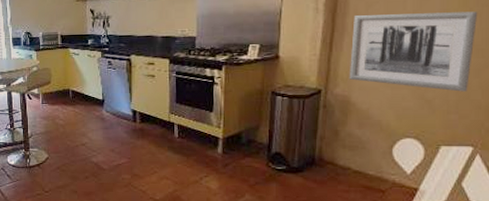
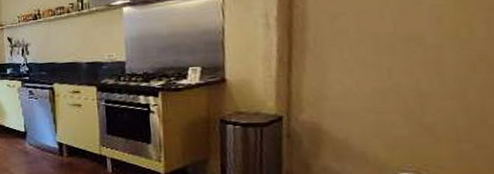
wall art: present [349,11,478,92] -> none [315,17,484,115]

